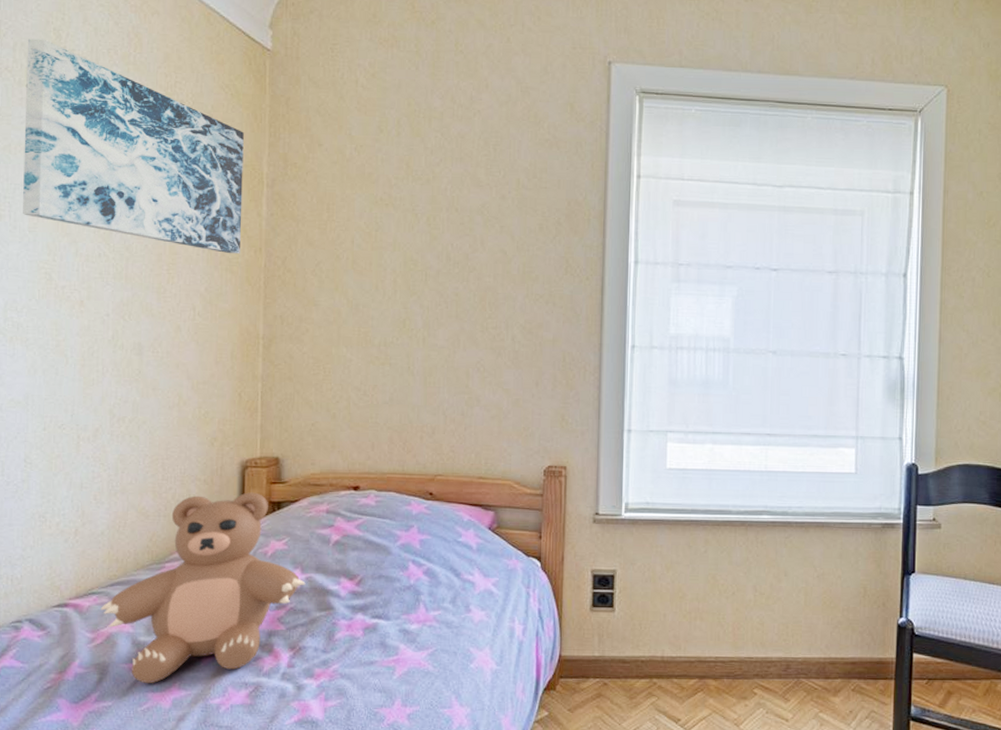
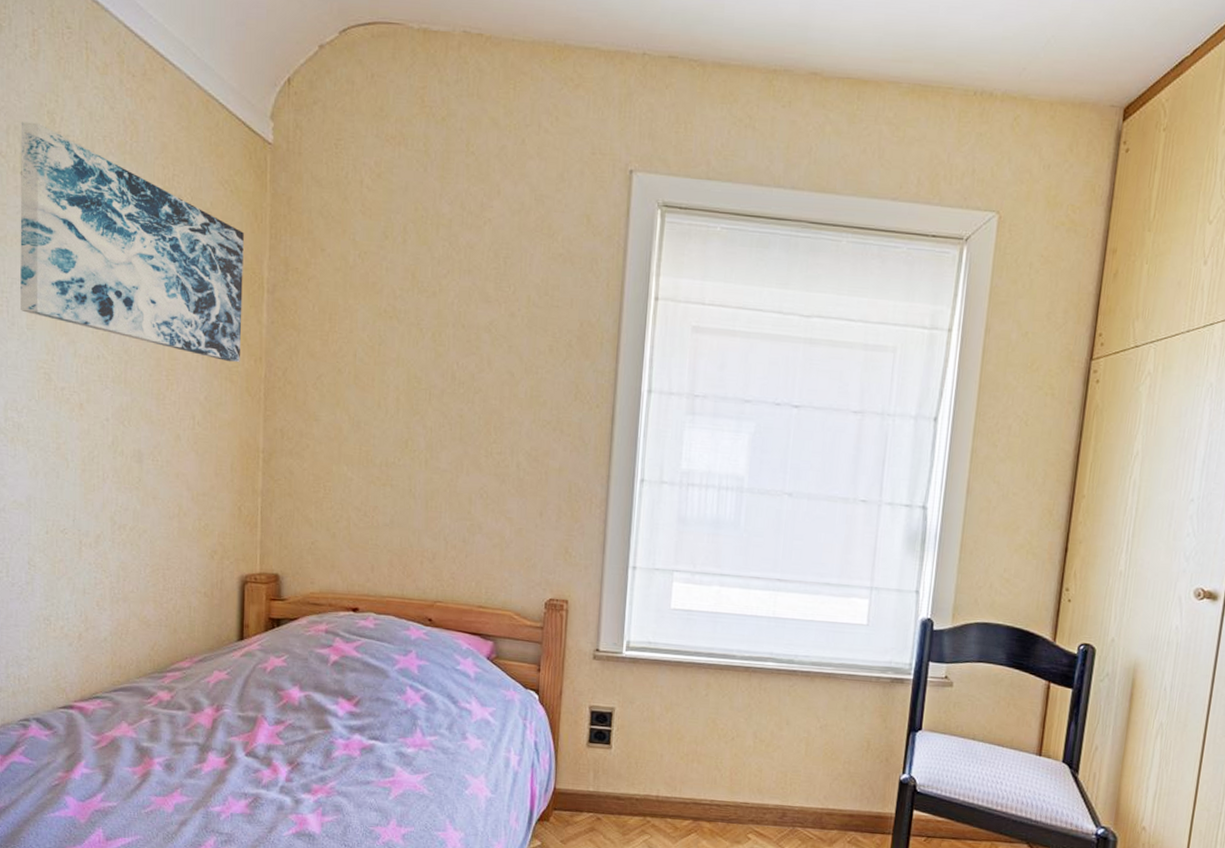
teddy bear: present [100,492,306,684] -> none [104,607,304,788]

